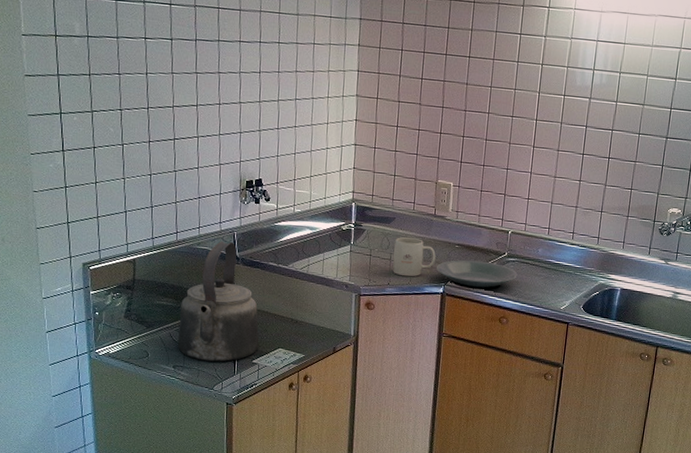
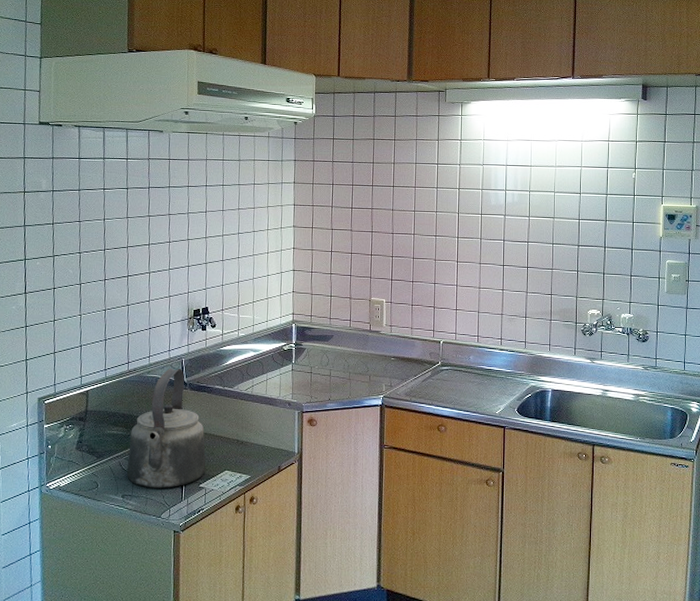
mug: present [392,236,436,277] -> none [332,352,373,391]
plate: present [436,259,518,291] -> none [374,371,452,400]

